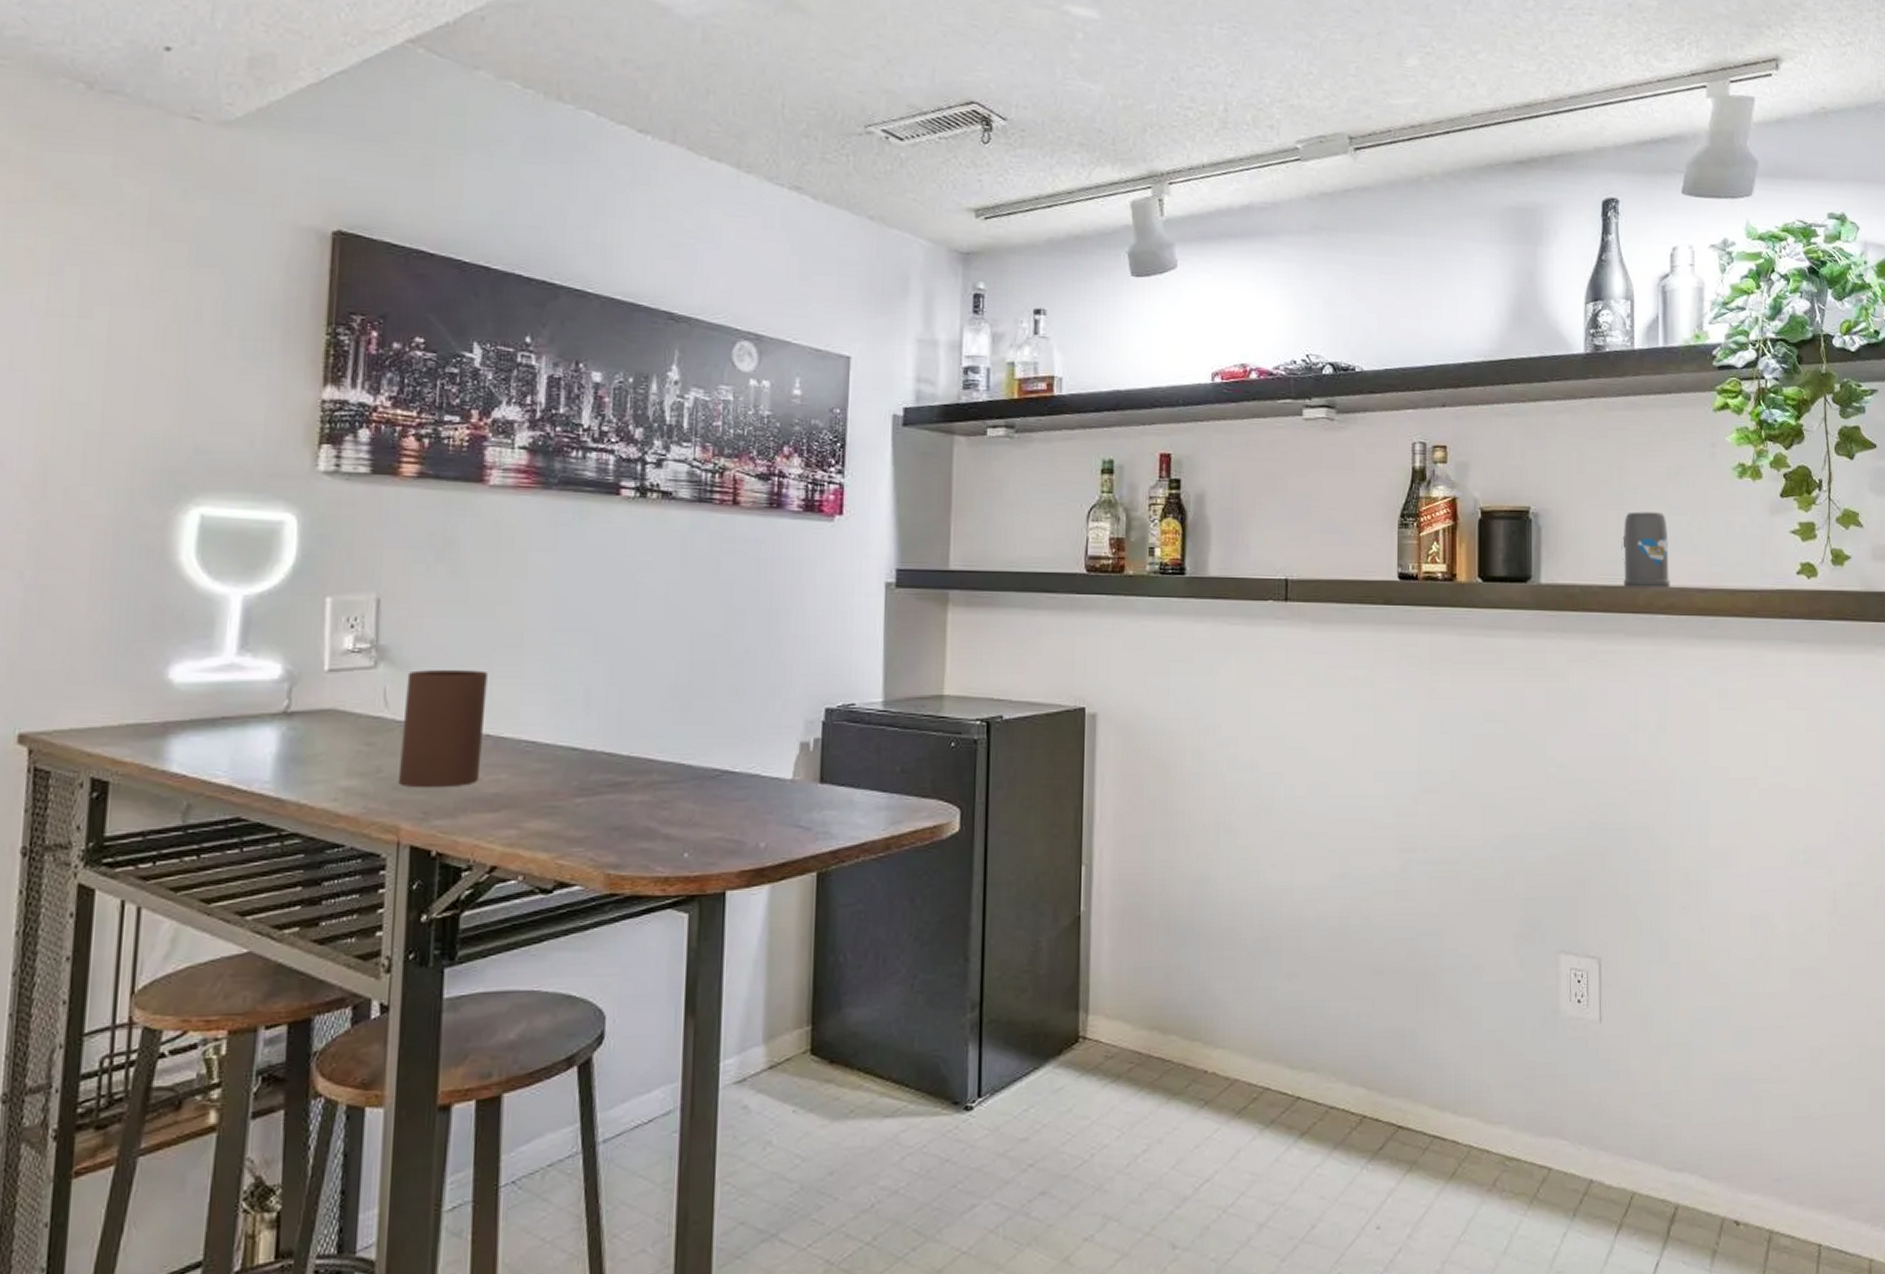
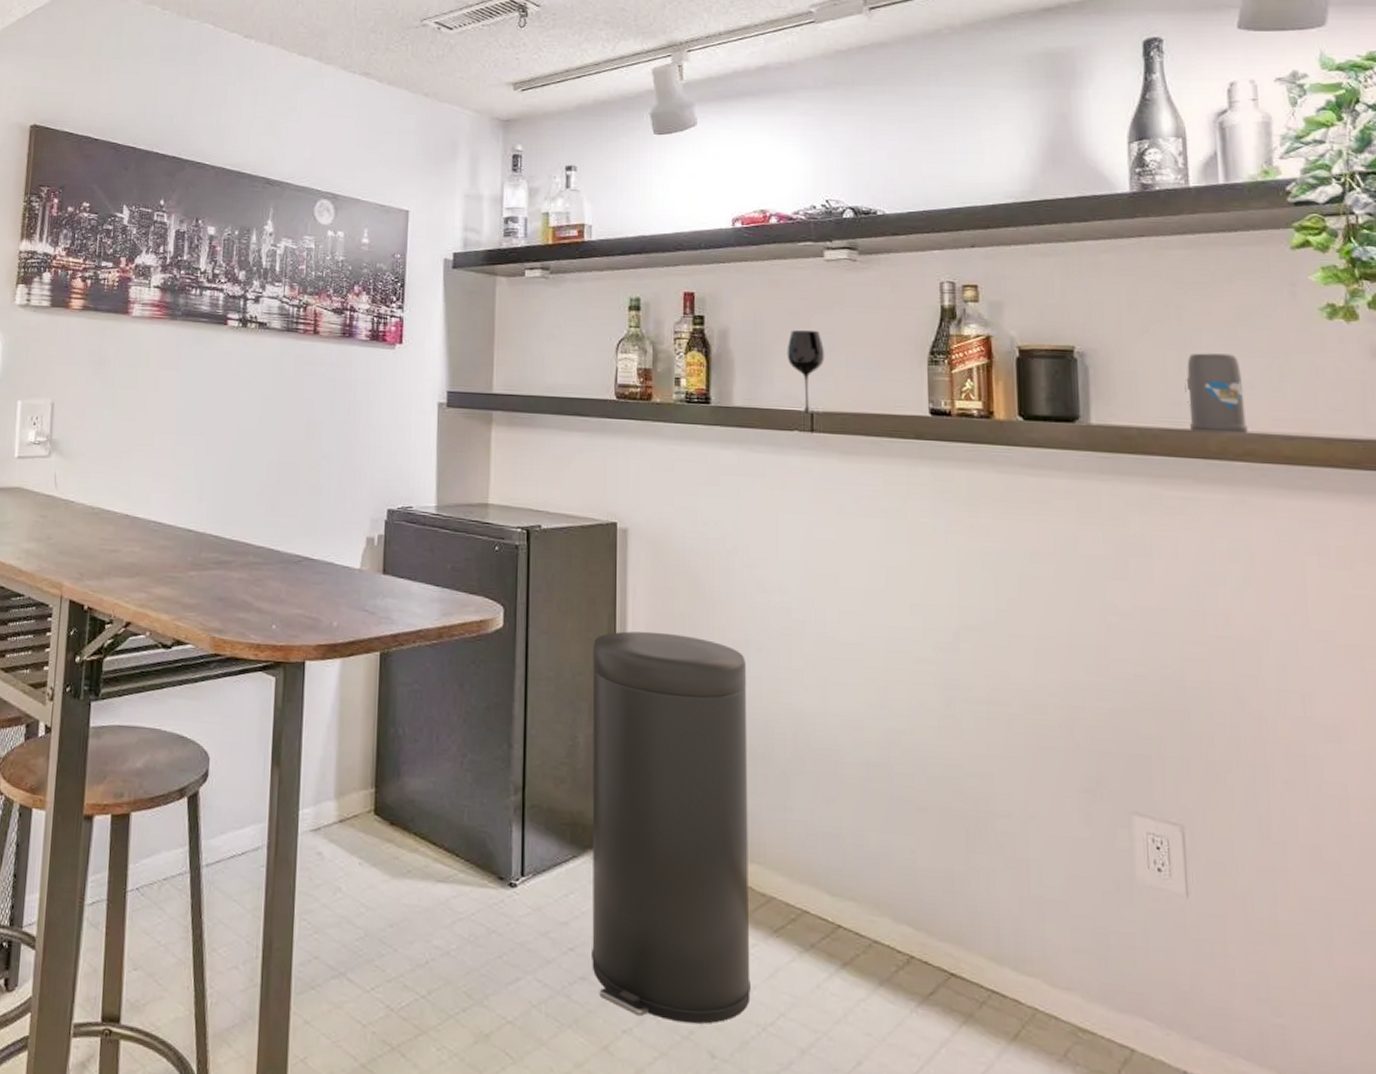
cup: present [397,670,488,788] -> none [62,460,128,555]
pedal bin: none [1053,821,1216,1222] -> present [592,631,751,1024]
wine glass: none [1263,493,1301,582] -> present [787,329,825,414]

